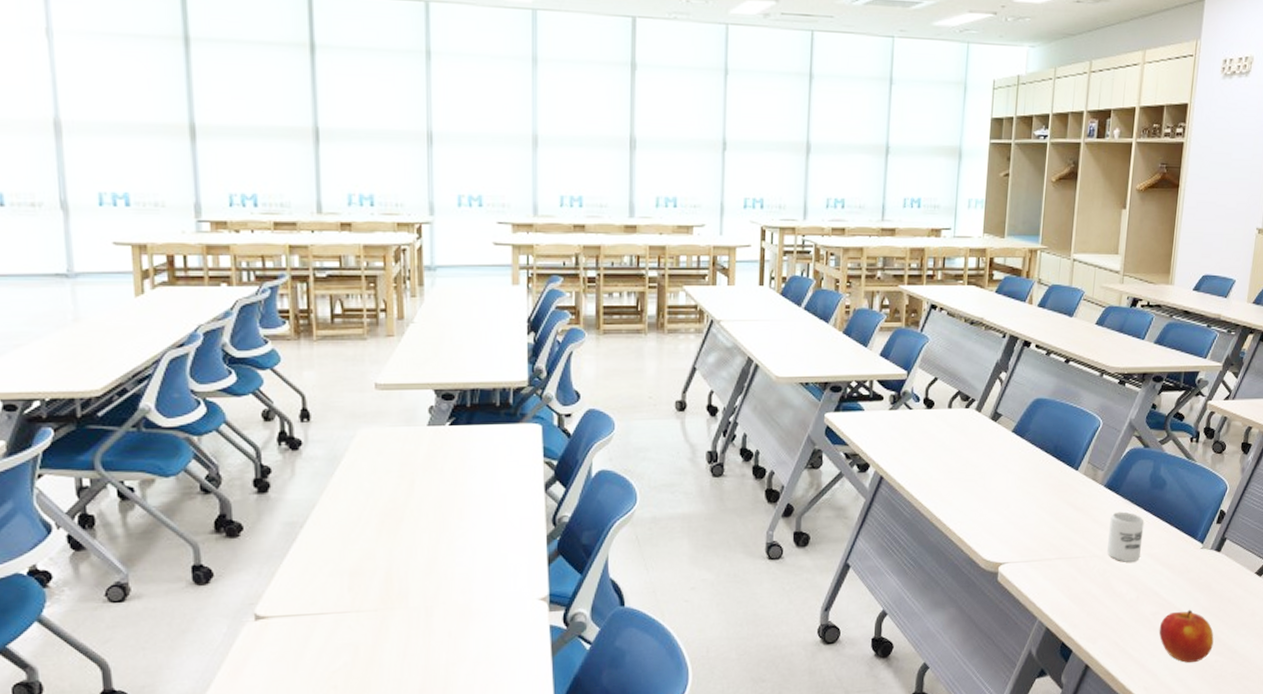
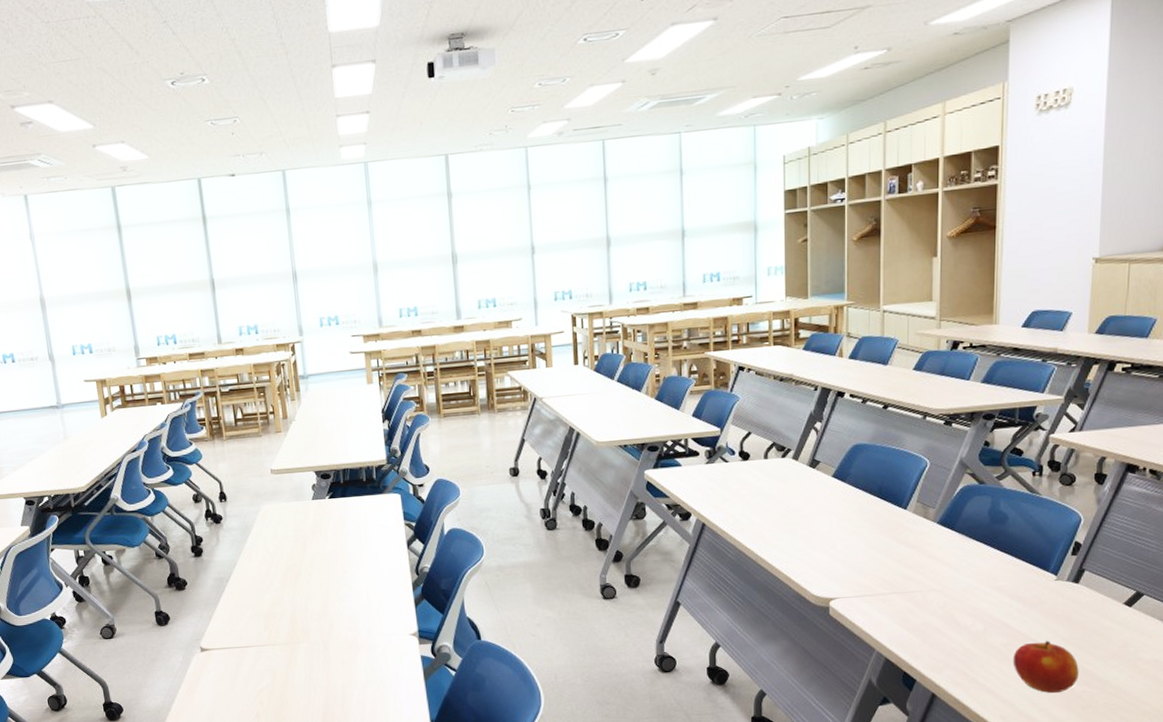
cup: present [1107,511,1145,562] -> none [946,546,986,595]

